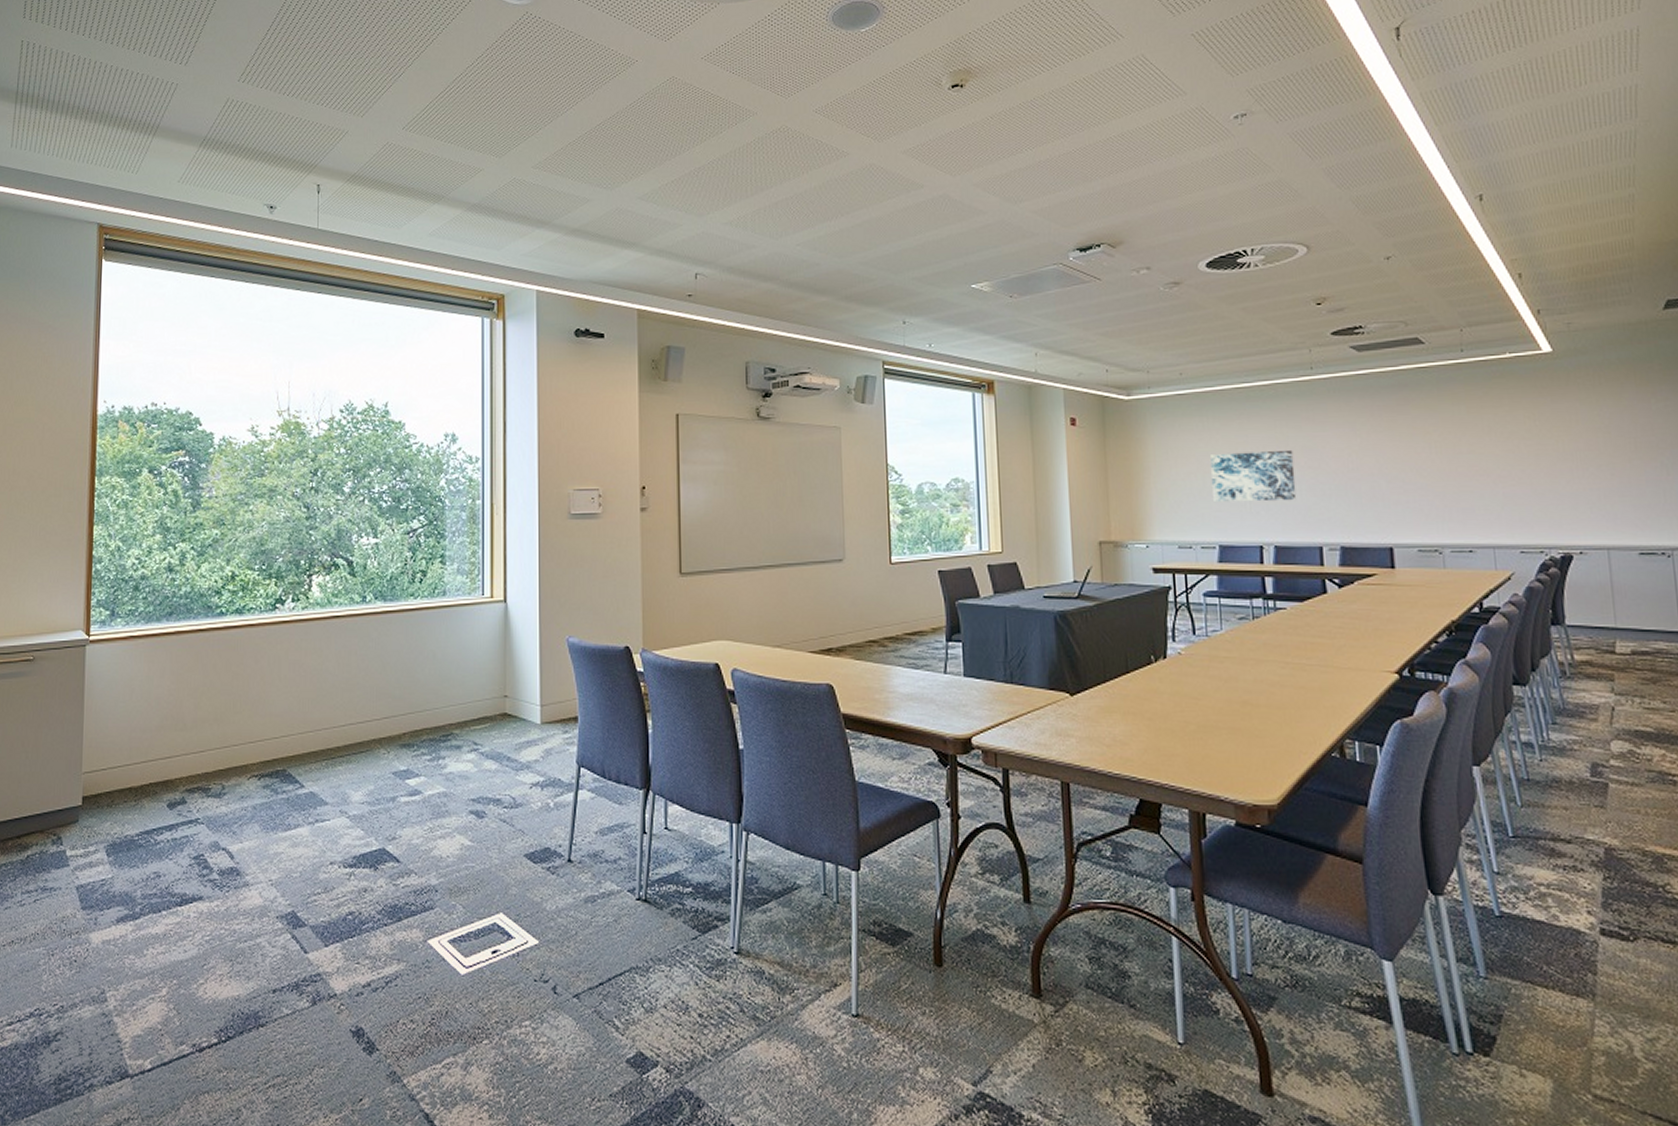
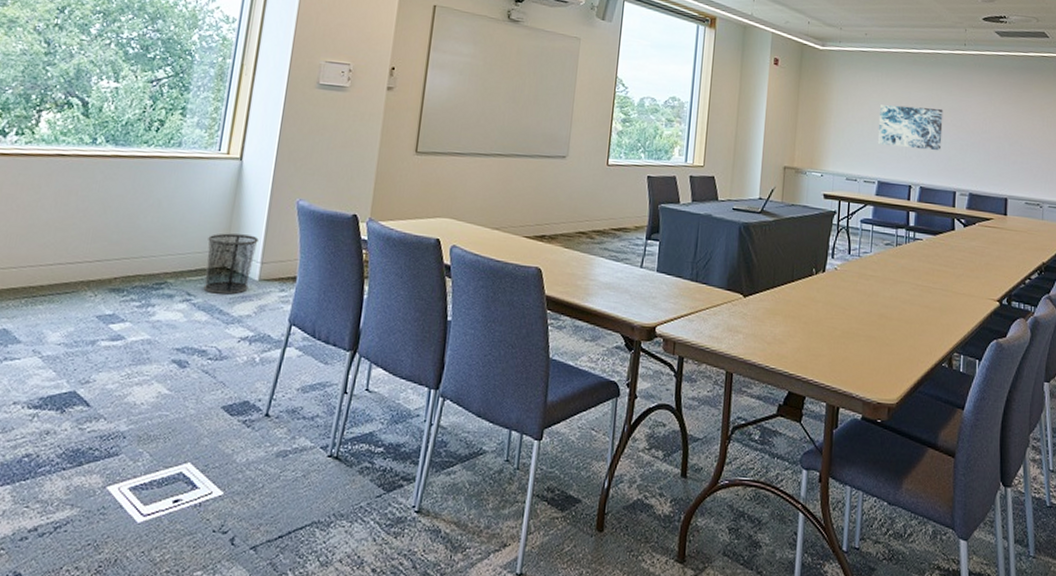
waste bin: none [485,678,535,741] -> present [203,233,259,295]

